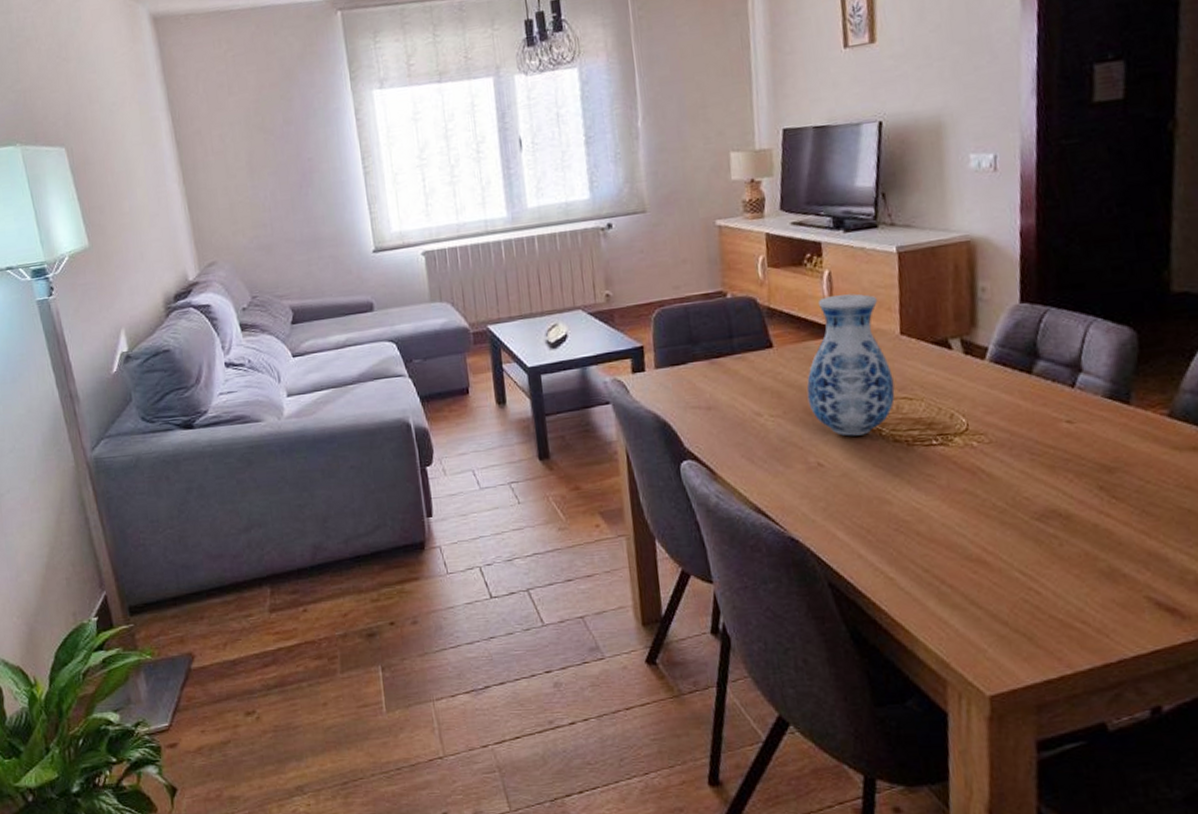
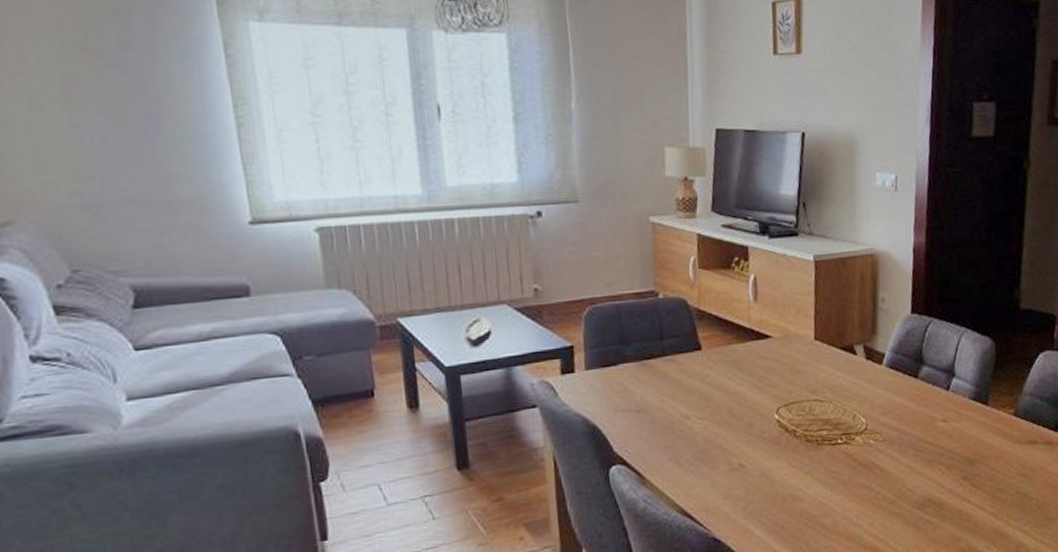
vase: present [807,293,895,437] -> none [731,299,809,438]

